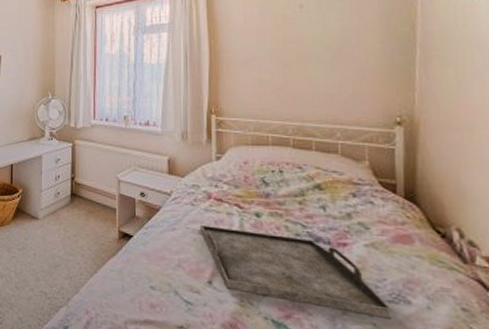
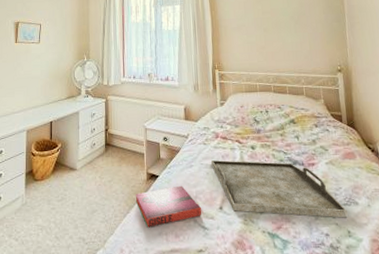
hardback book: none [104,250,185,292] -> present [135,185,202,228]

